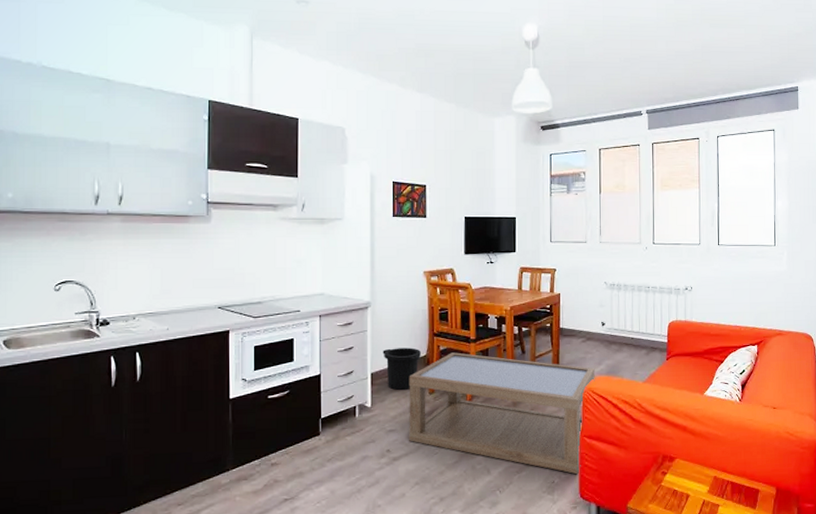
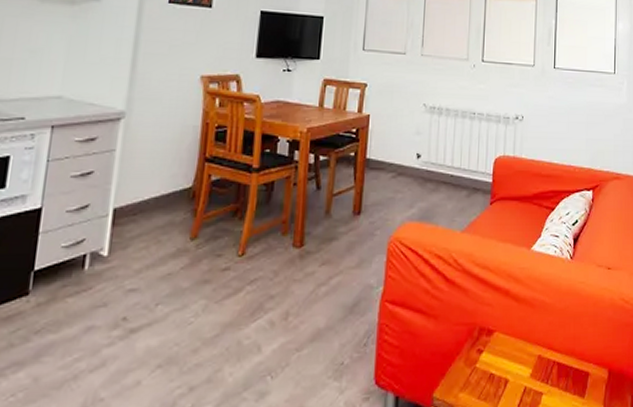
trash can: present [382,347,421,390] -> none [133,175,185,233]
coffee table: present [409,352,595,475] -> none [155,184,405,353]

